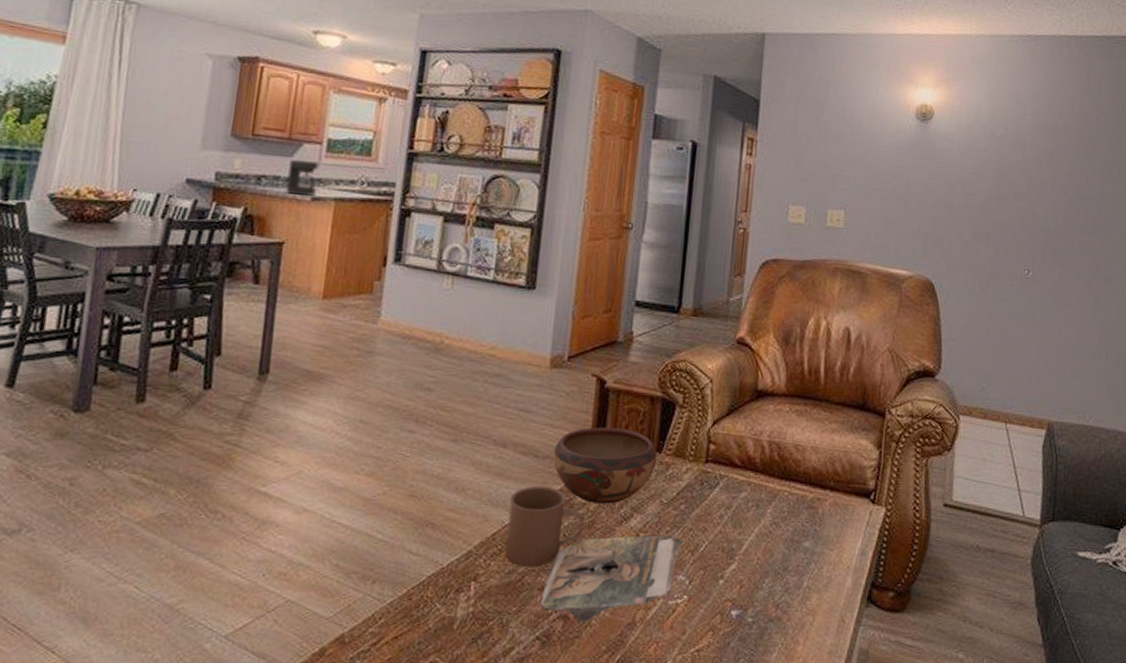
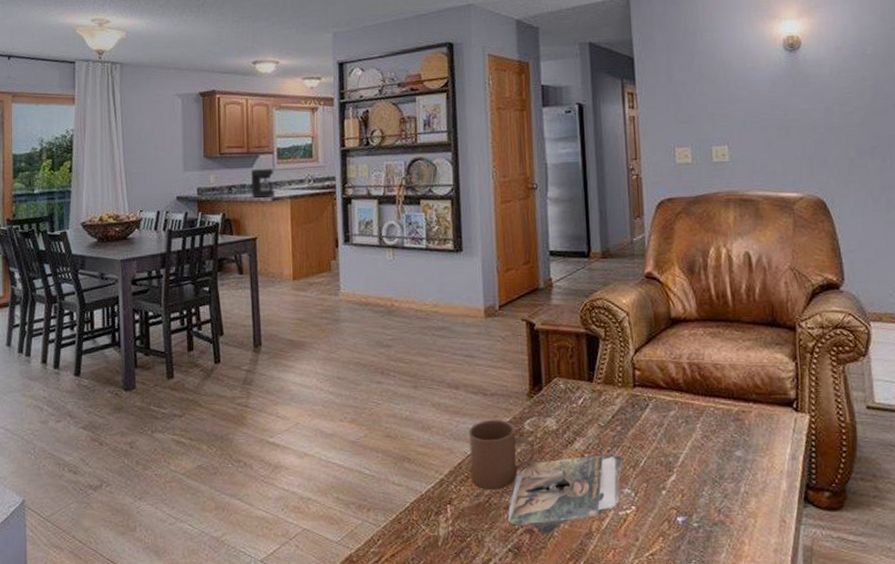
decorative bowl: present [552,427,658,504] -> none [498,363,590,431]

